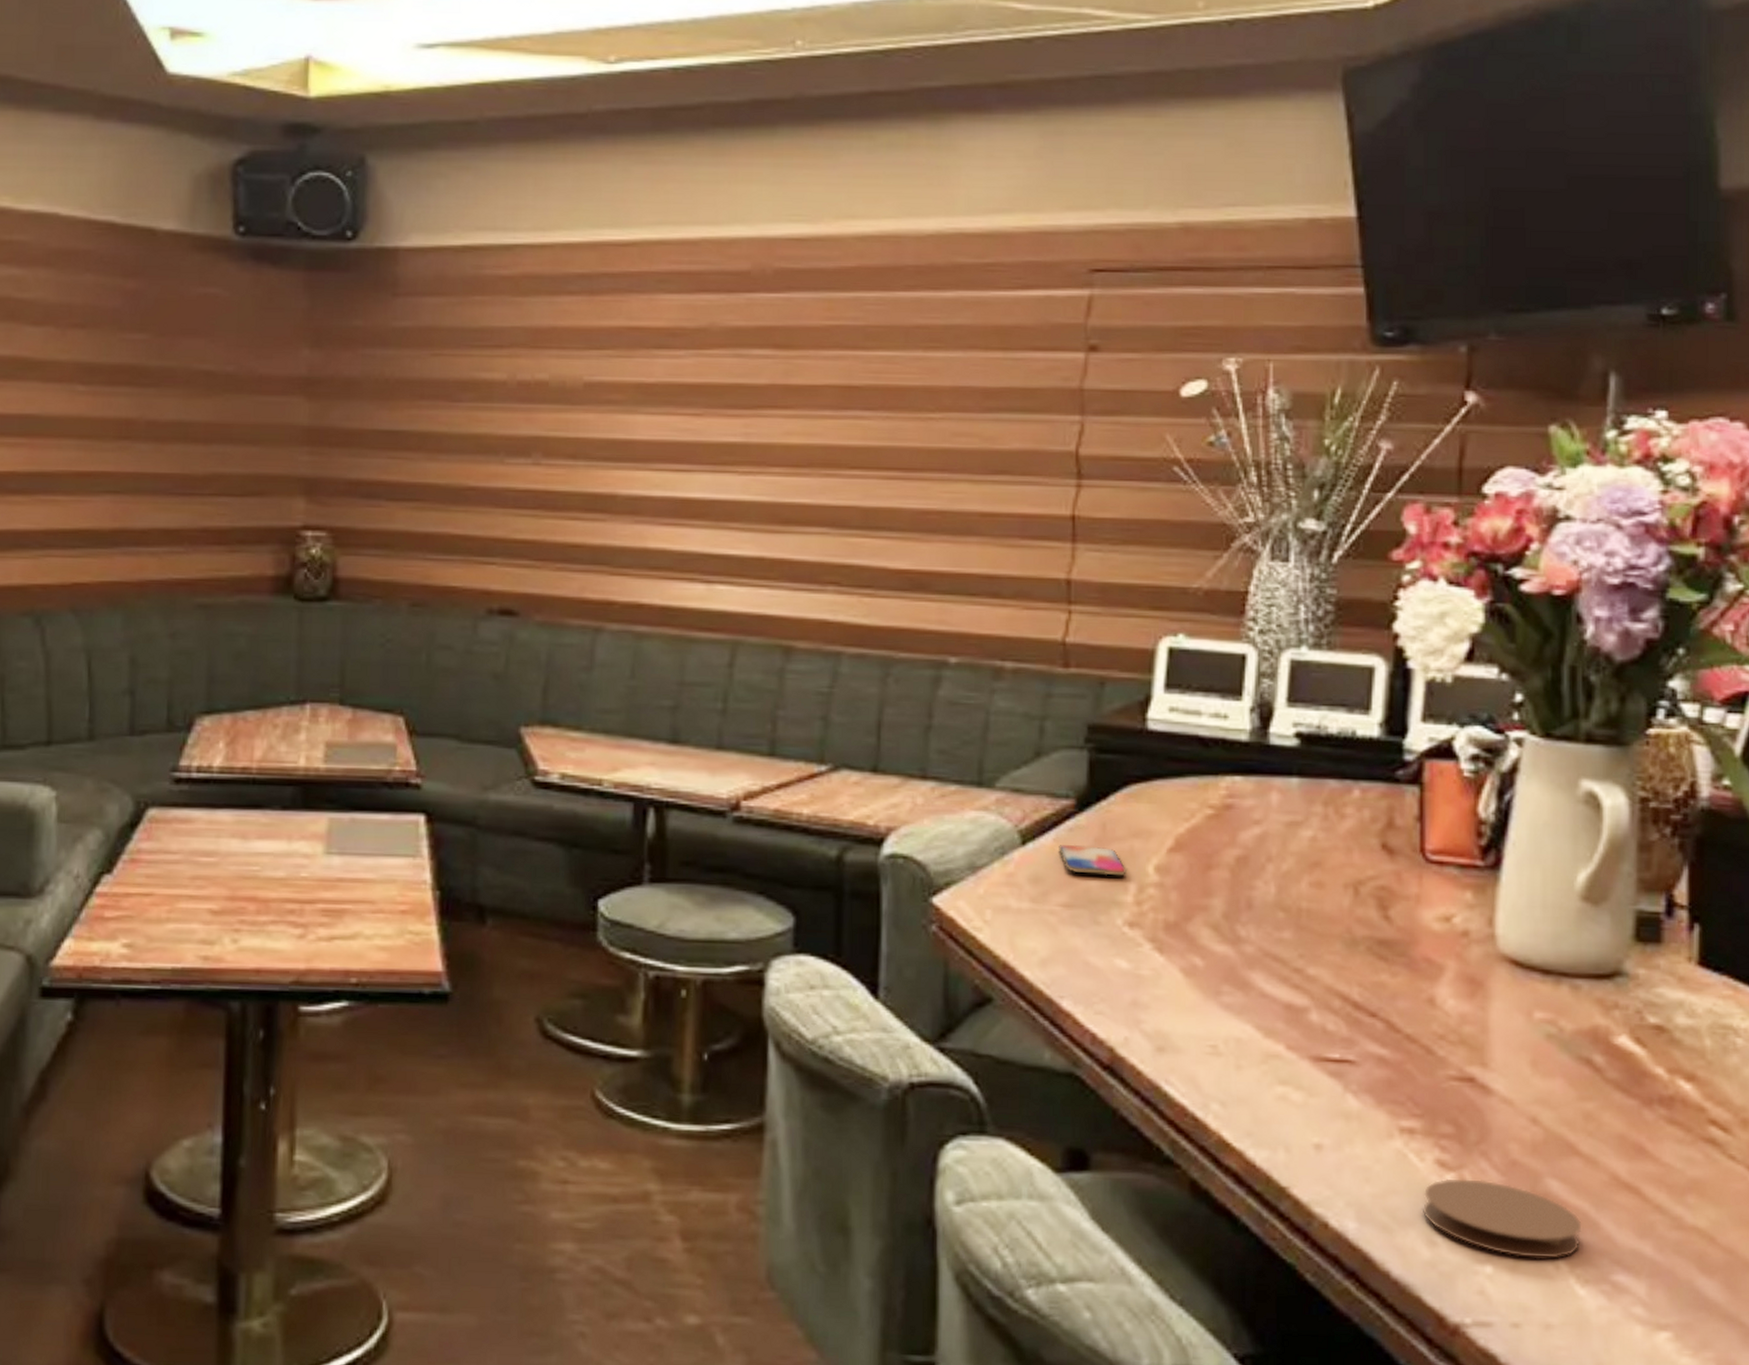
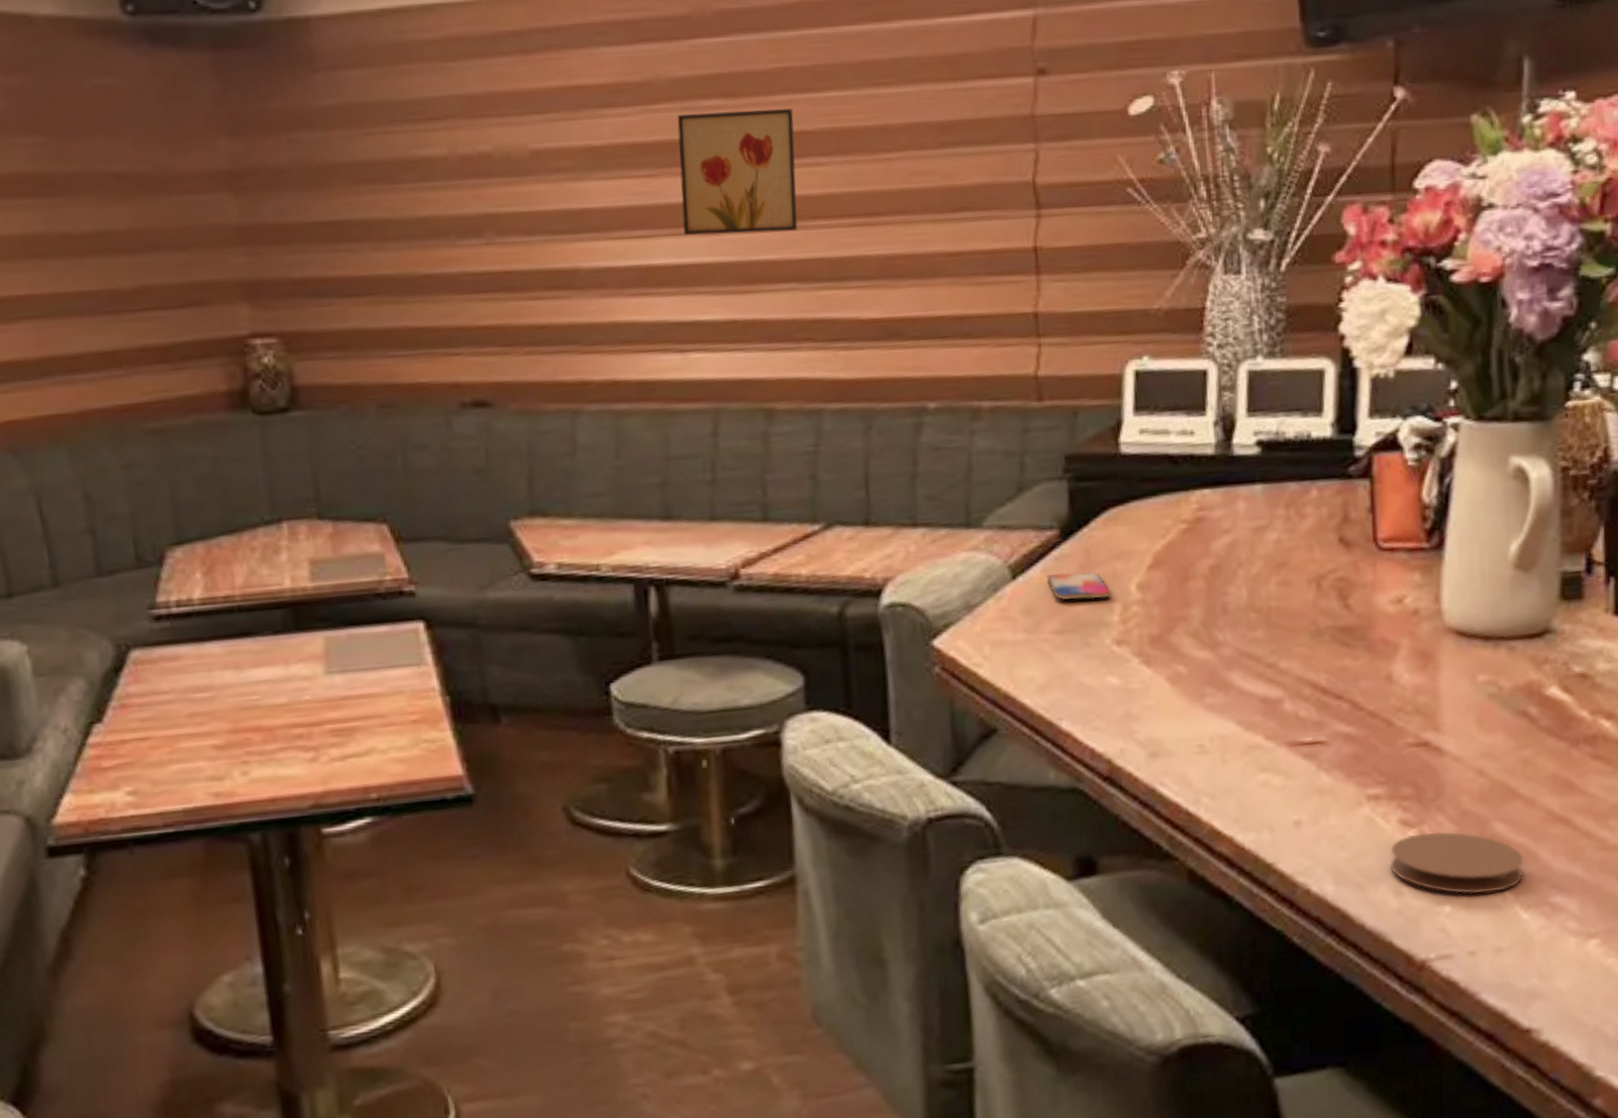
wall art: none [722,361,841,478] -> present [677,109,798,236]

